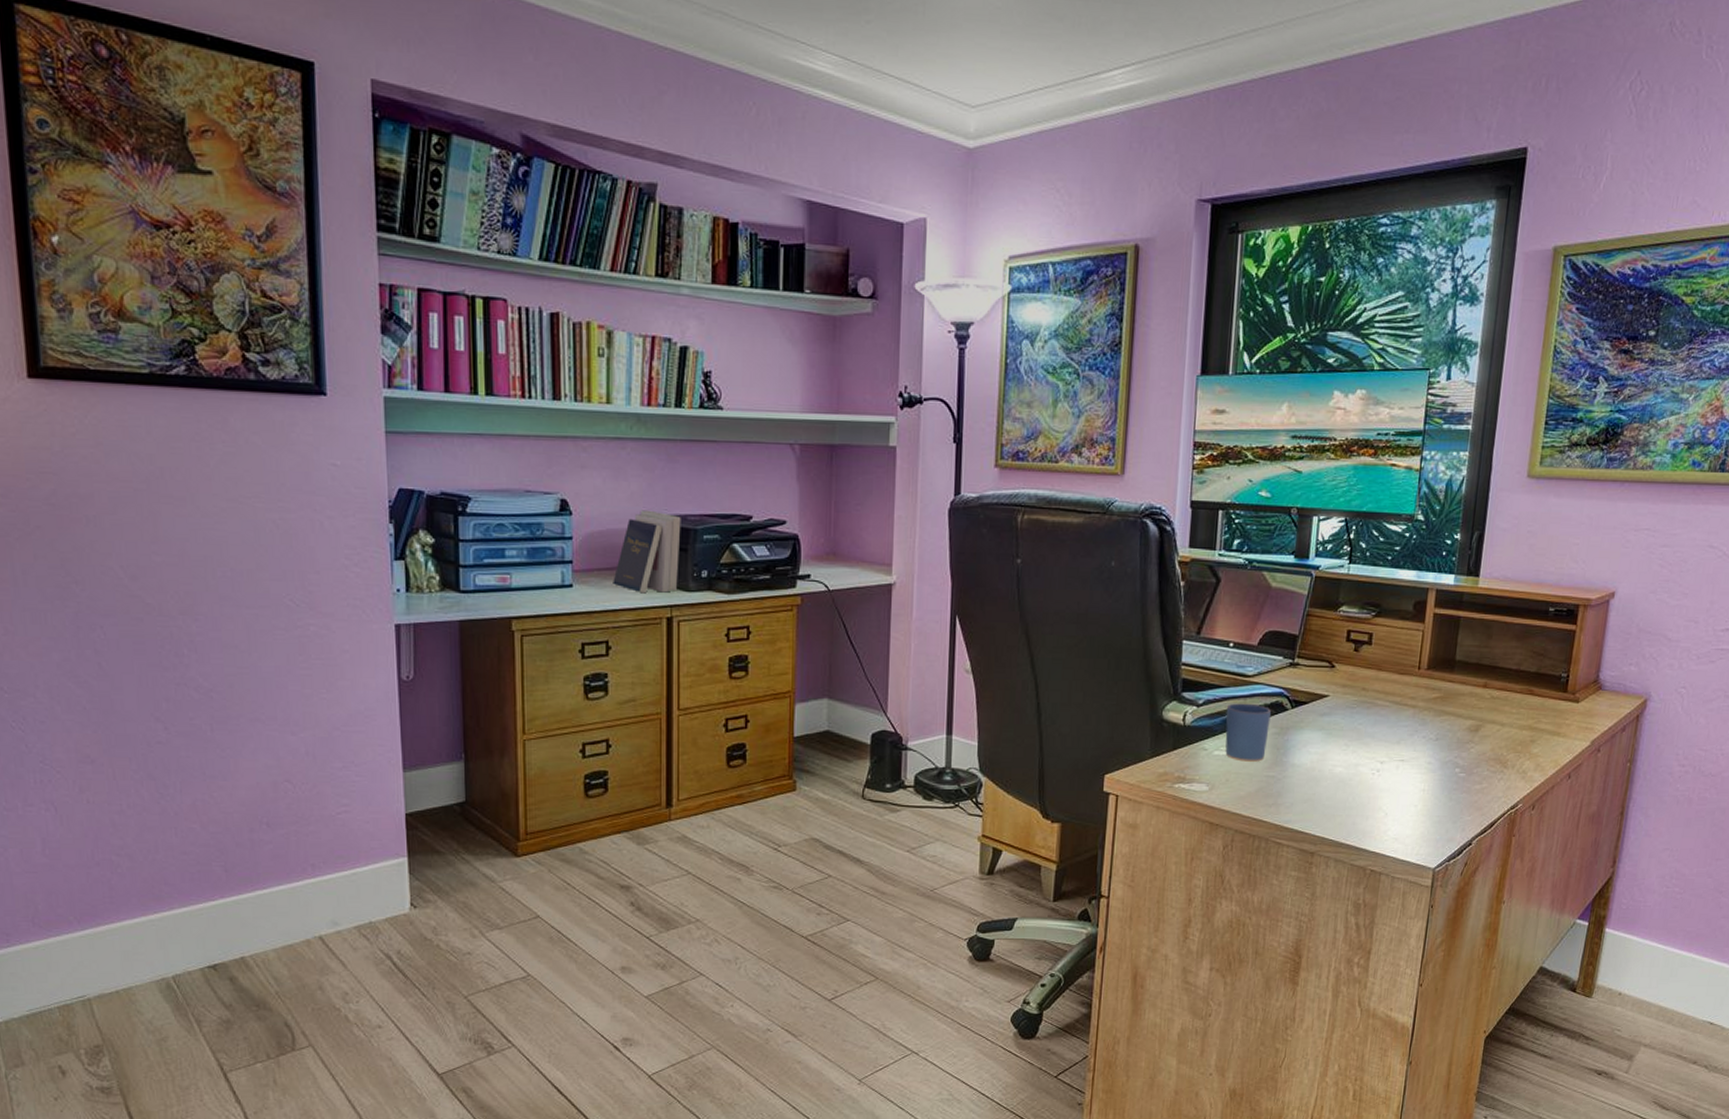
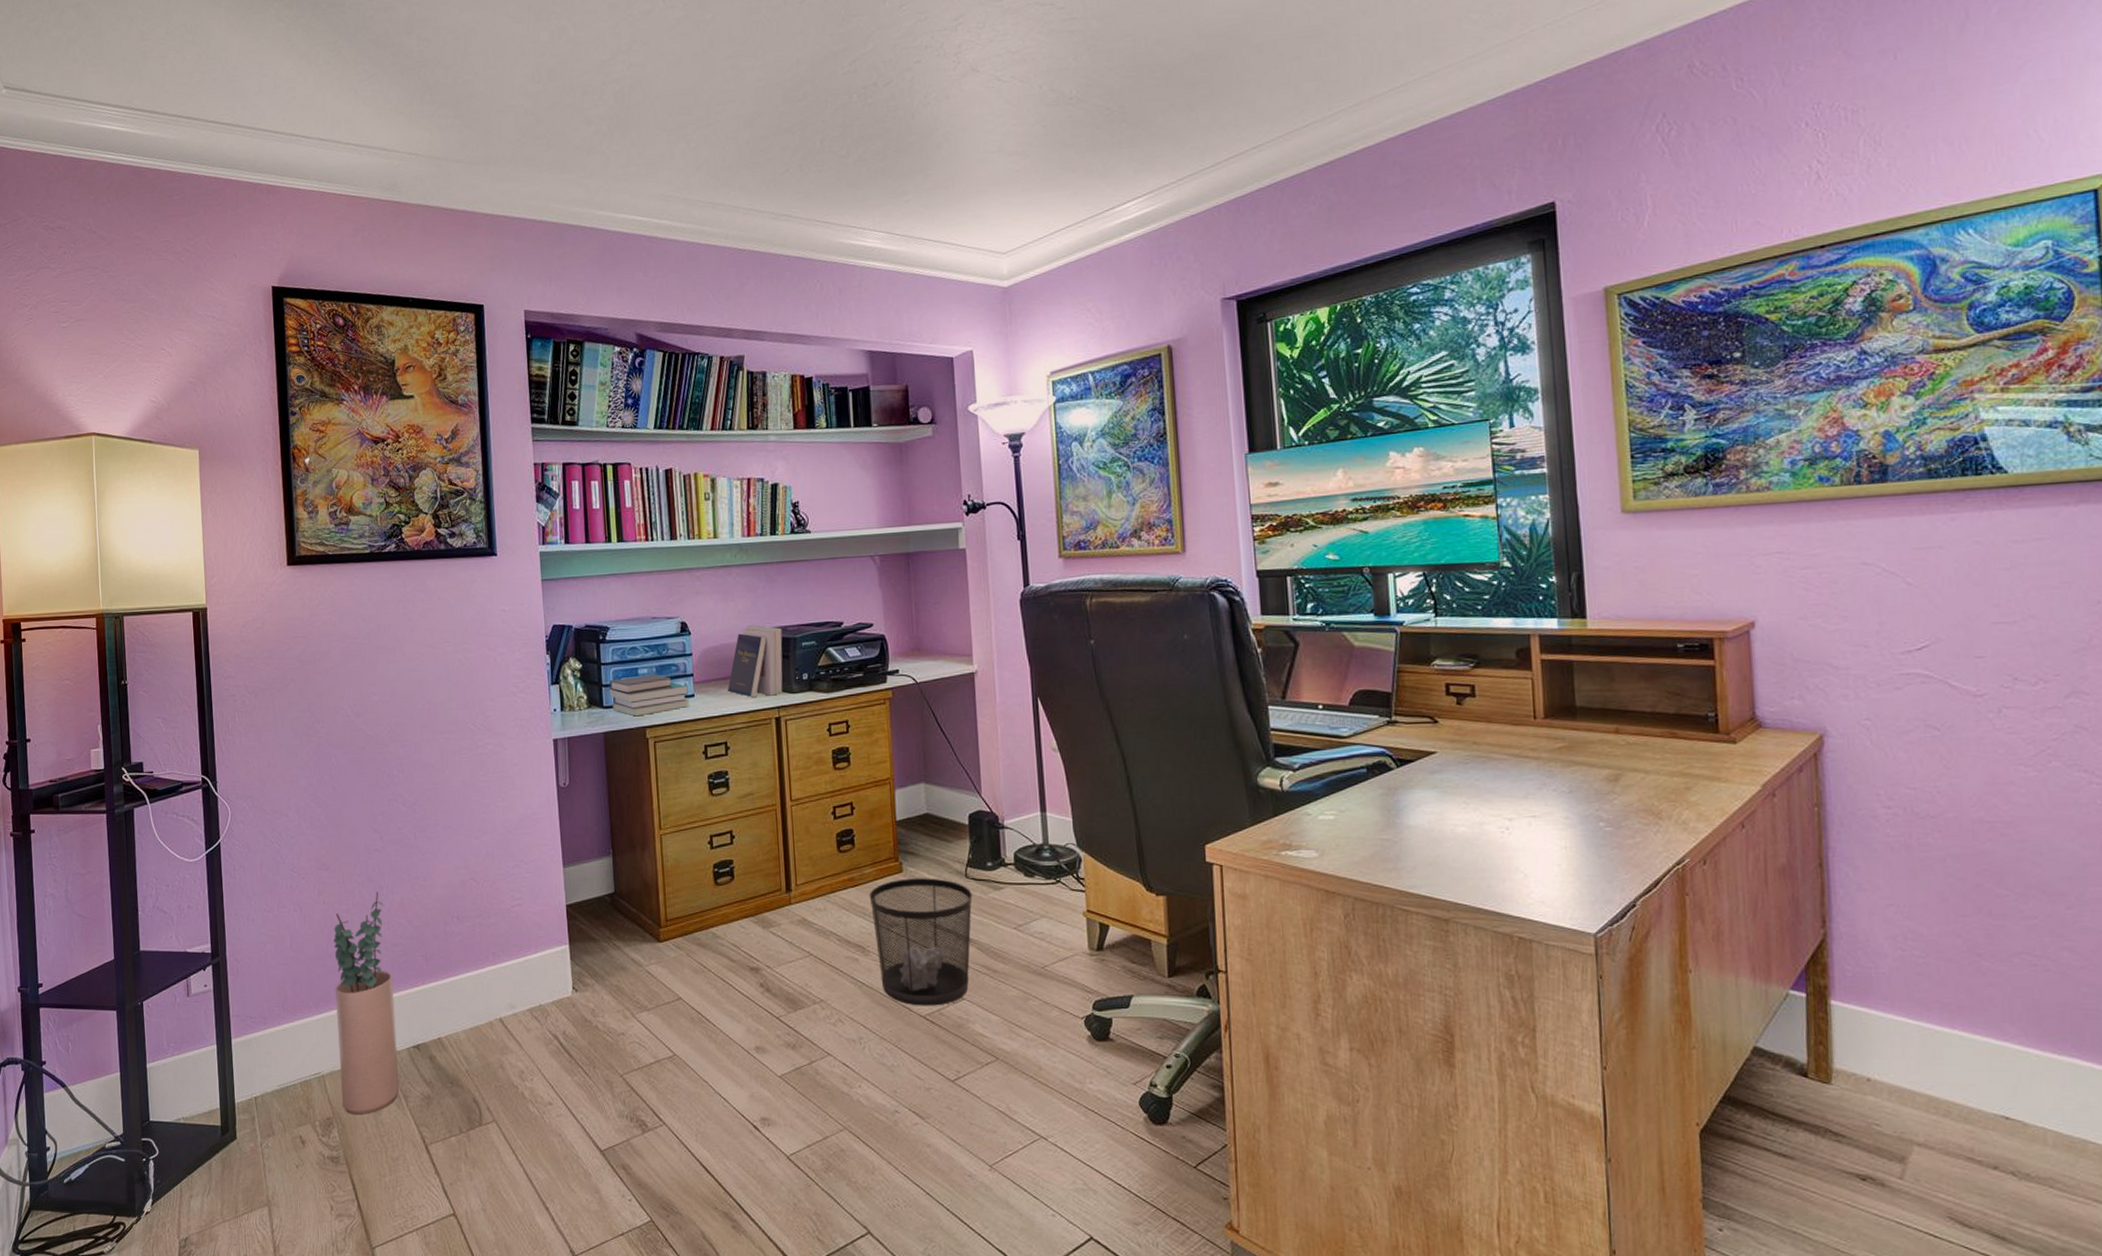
vase: none [101,791,190,1041] -> present [333,891,399,1114]
books: none [468,557,567,605] -> present [609,674,690,717]
waste bin: none [757,797,867,927] -> present [869,878,973,1006]
mug: present [1225,703,1271,762] -> none [1325,765,1376,825]

